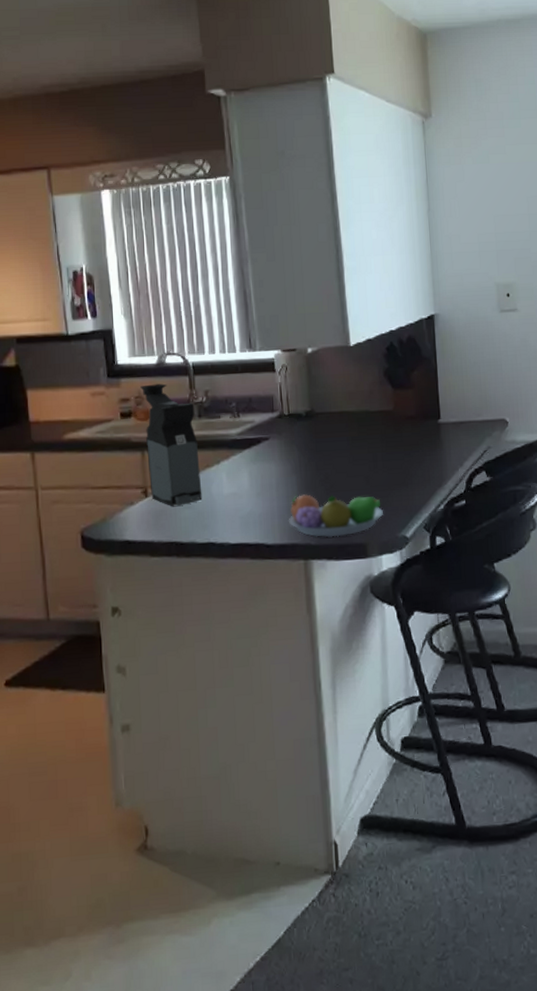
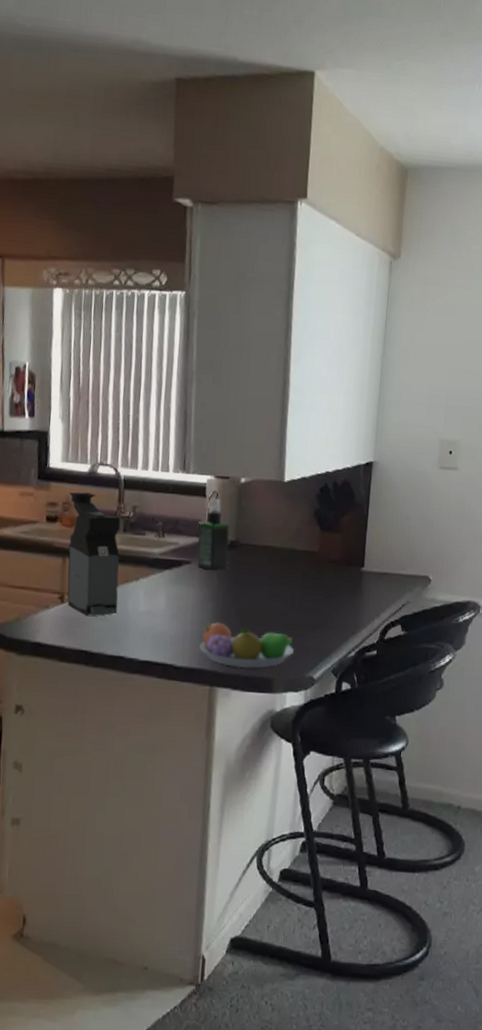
spray bottle: none [272,371,306,443] -> present [197,498,230,570]

